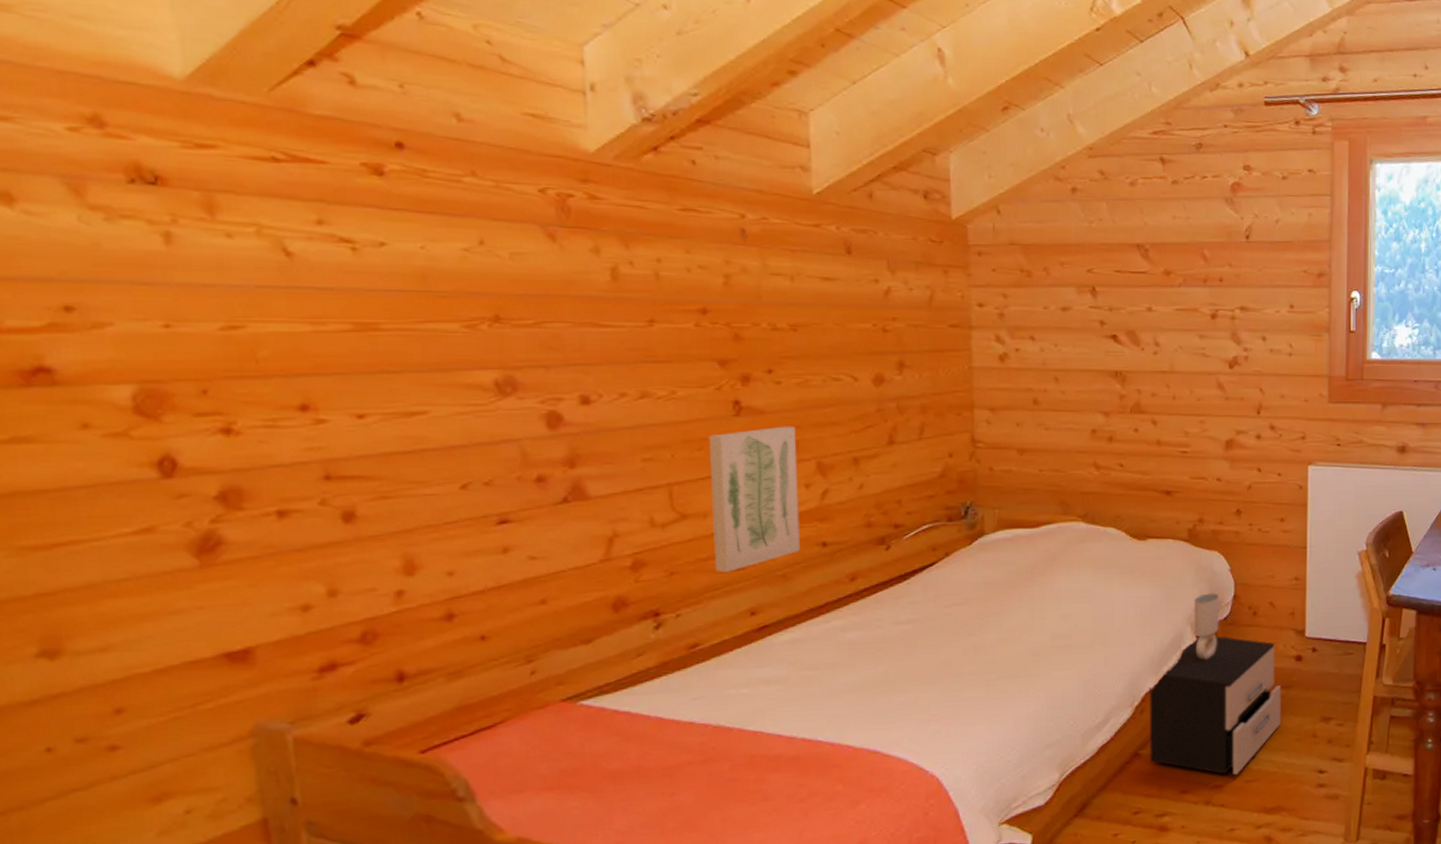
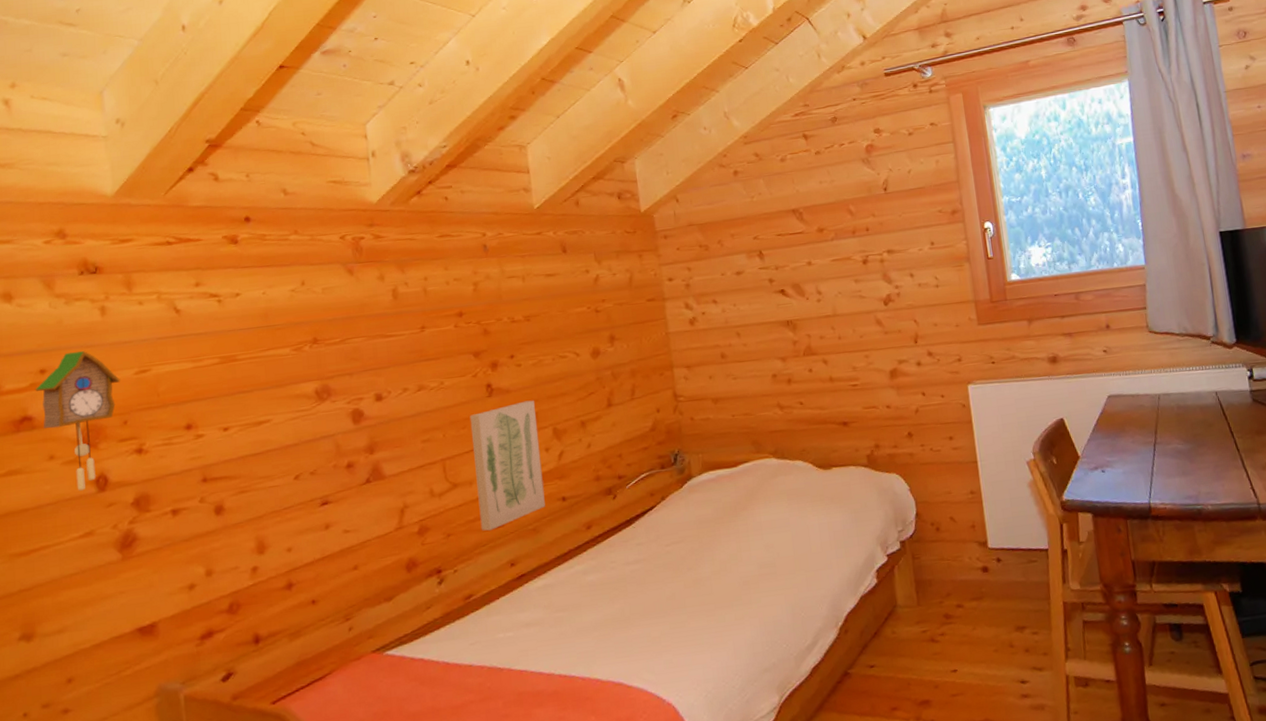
cuckoo clock: none [55,288,196,474] -> present [35,351,120,491]
nightstand: present [1149,593,1282,776] -> none [850,513,978,690]

